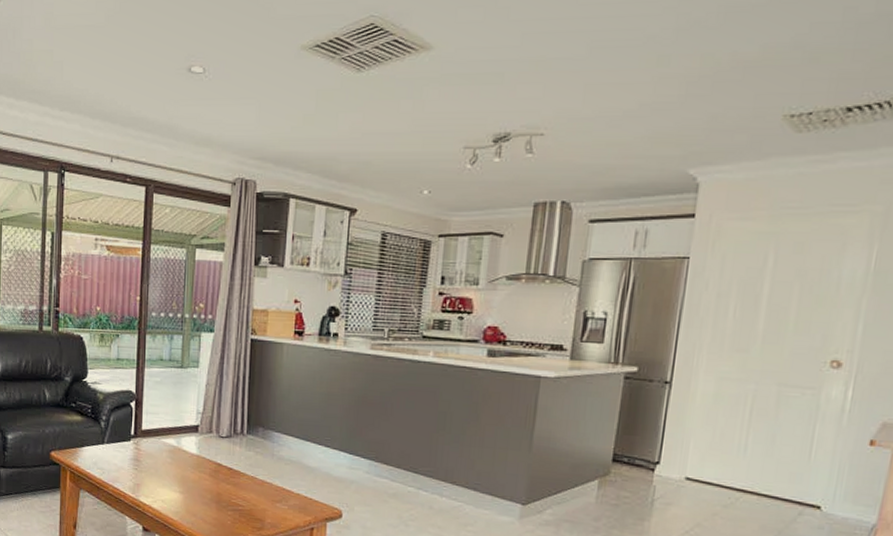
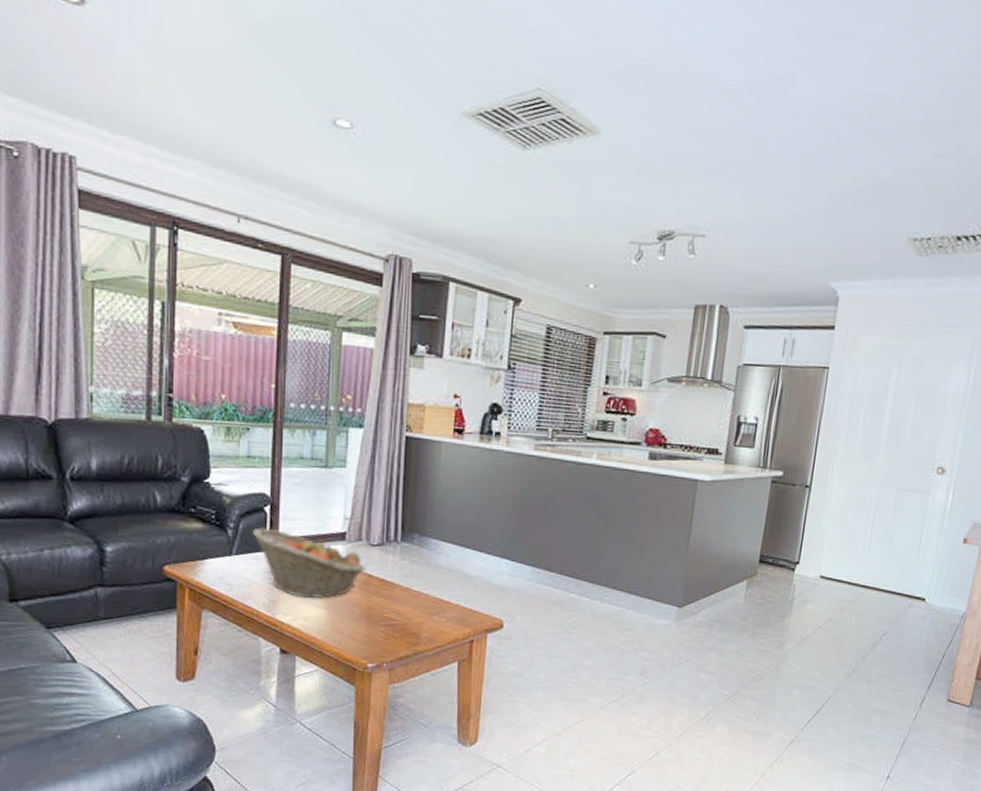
fruit basket: none [121,420,216,484] -> present [253,527,366,599]

